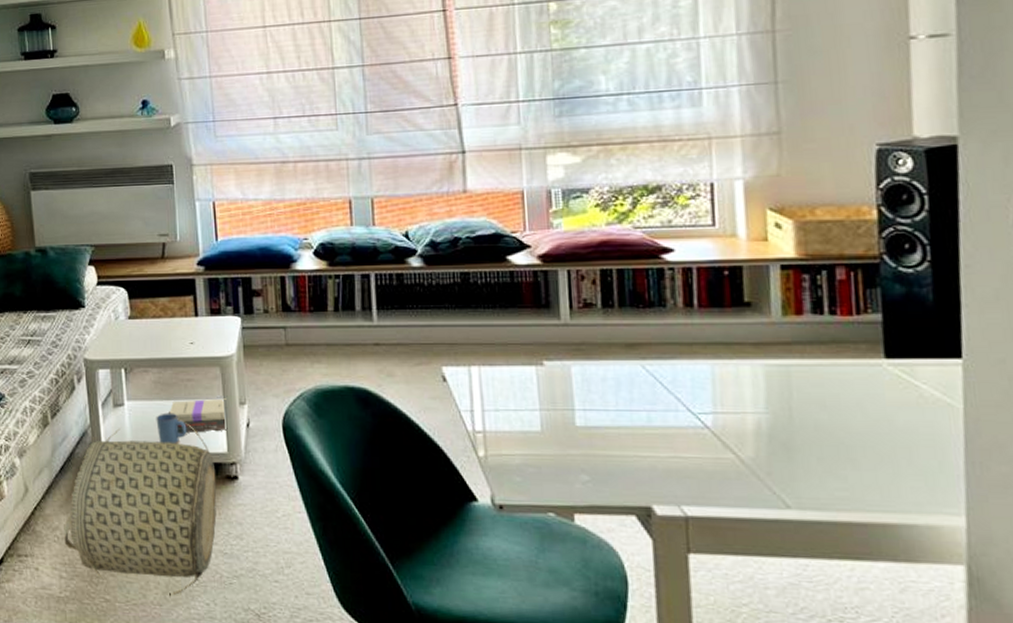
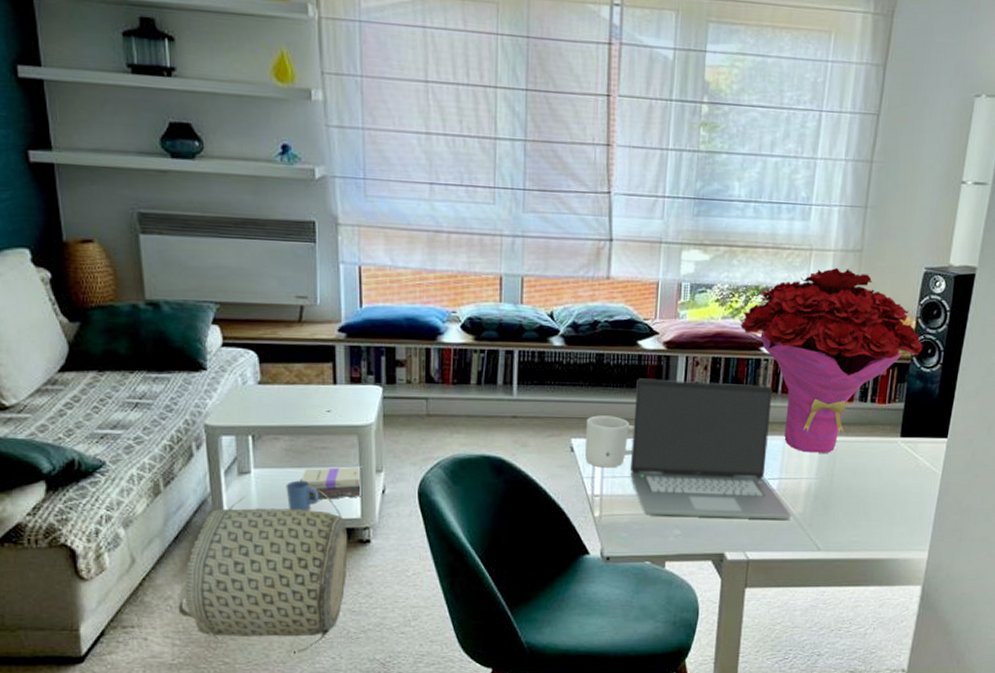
mug: none [457,340,517,400] -> present [584,415,634,468]
laptop: none [511,297,739,466] -> present [629,378,792,520]
flower bouquet: none [627,155,897,380] -> present [738,268,924,453]

